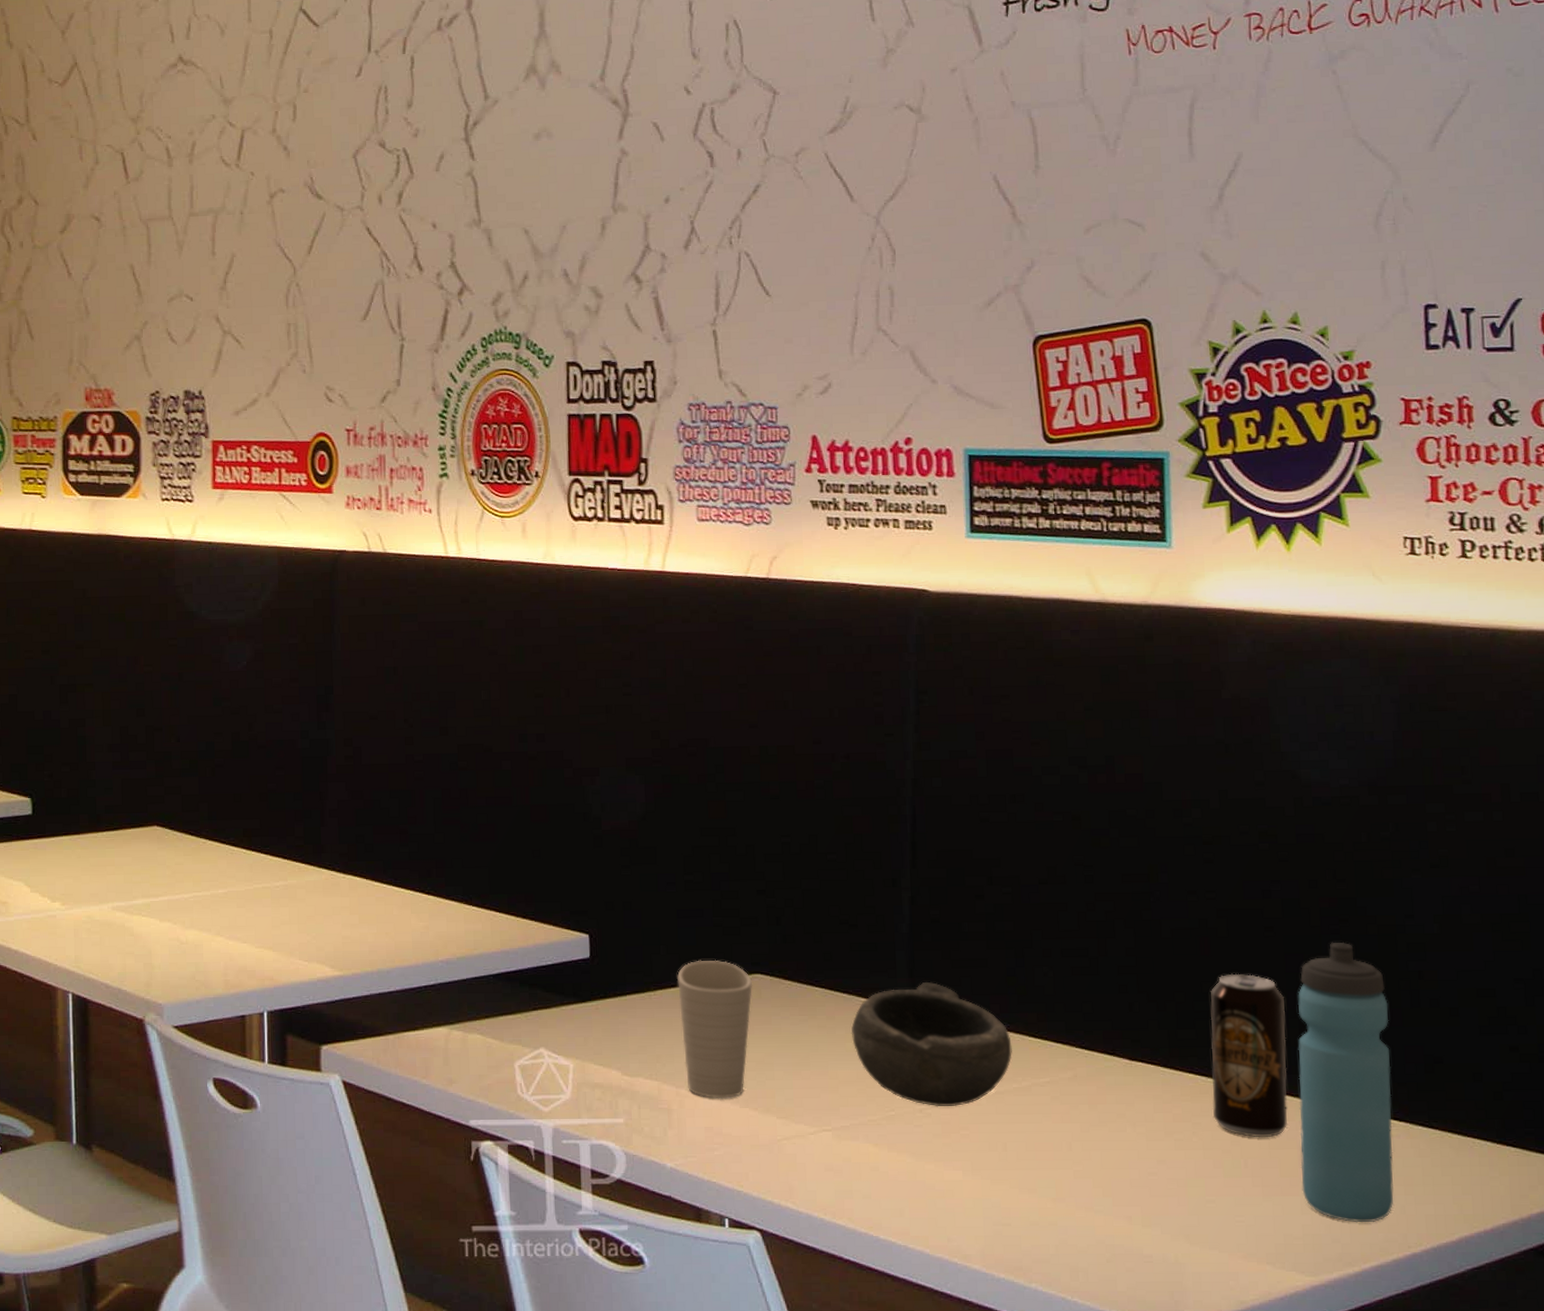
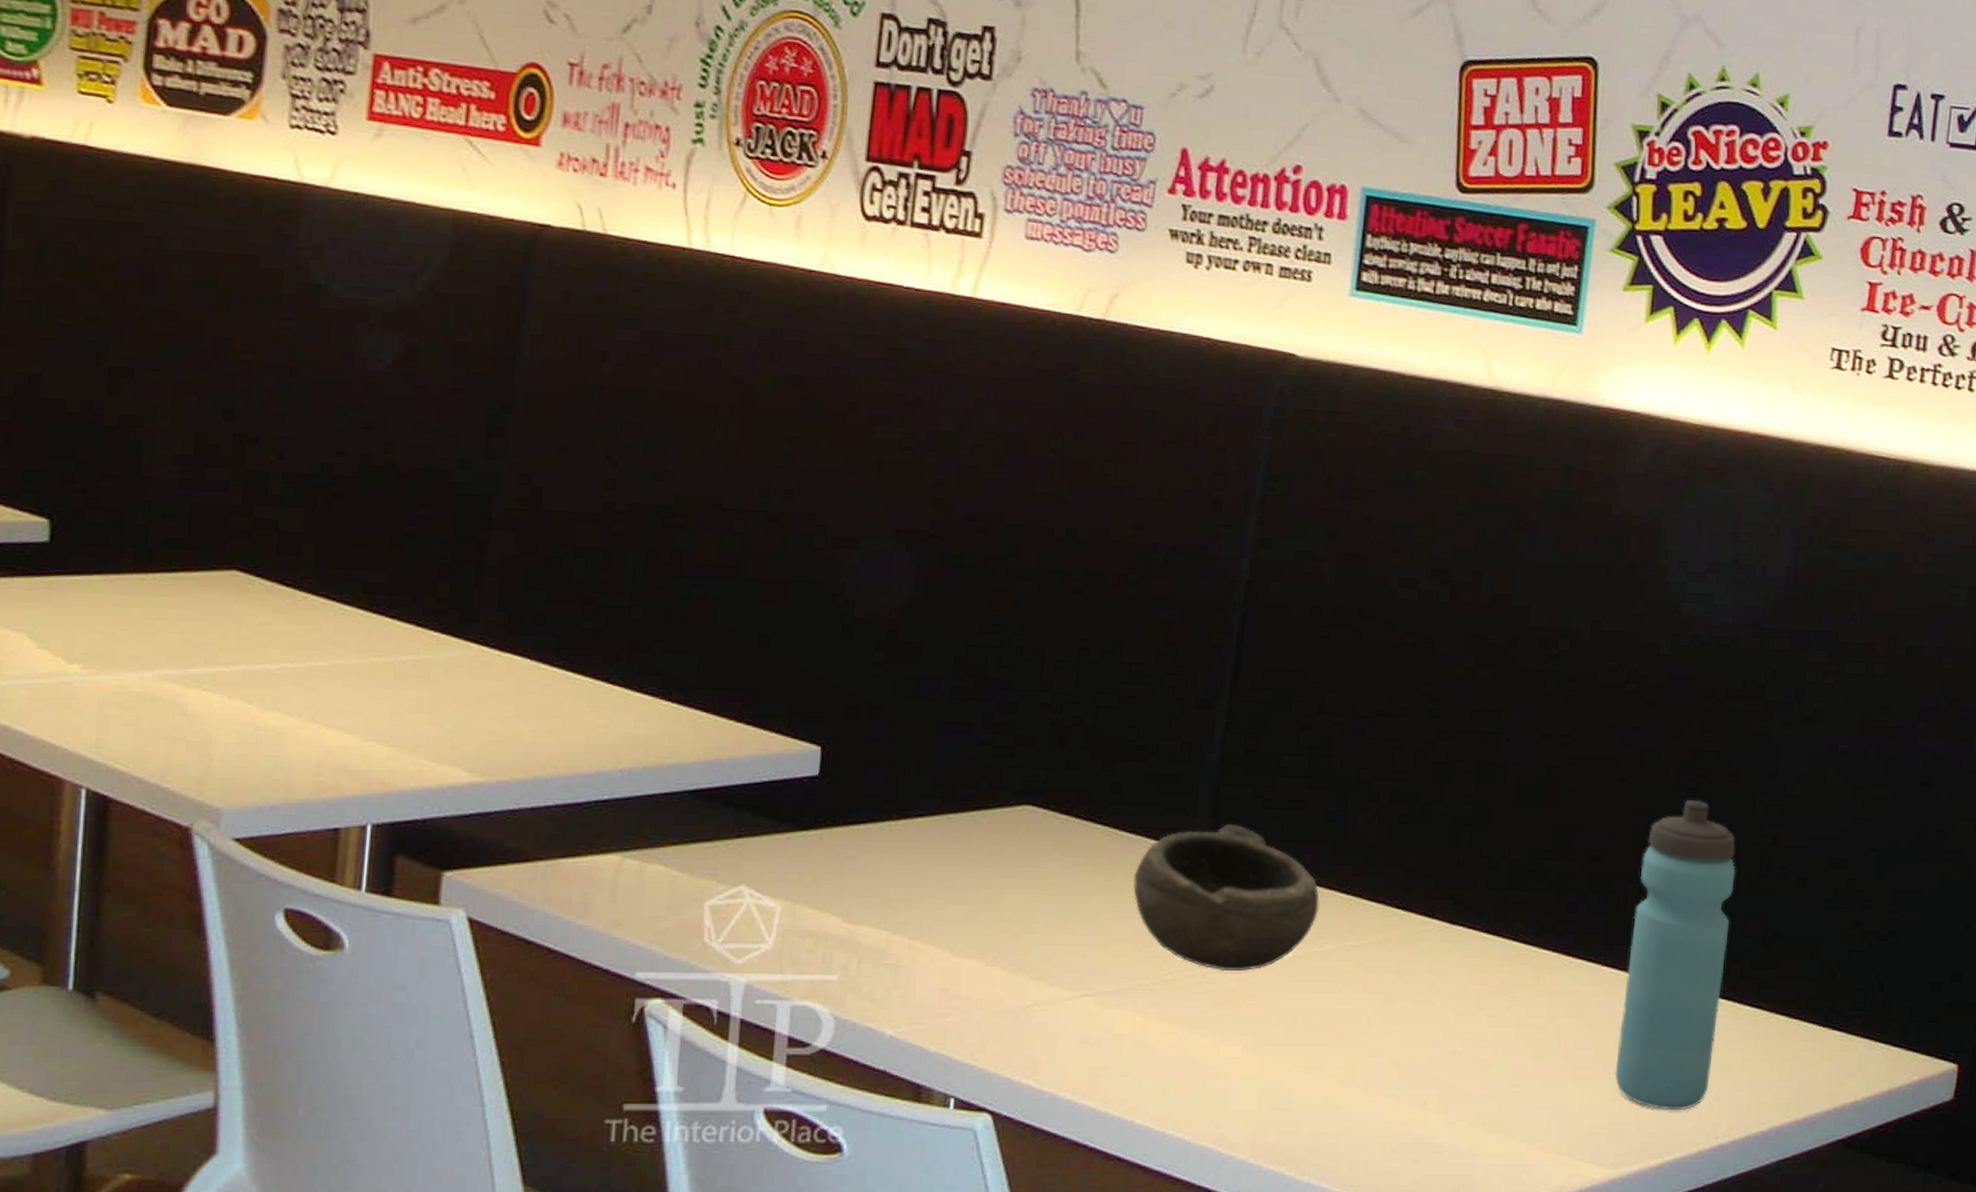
cup: present [677,959,753,1099] -> none [924,785,1021,955]
beverage can: present [1210,973,1288,1137] -> none [1531,829,1627,1014]

